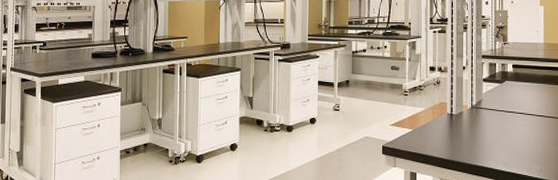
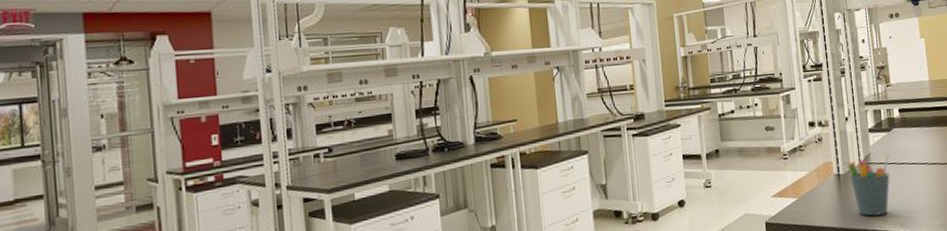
pen holder: none [460,100,500,154] -> present [847,152,890,216]

